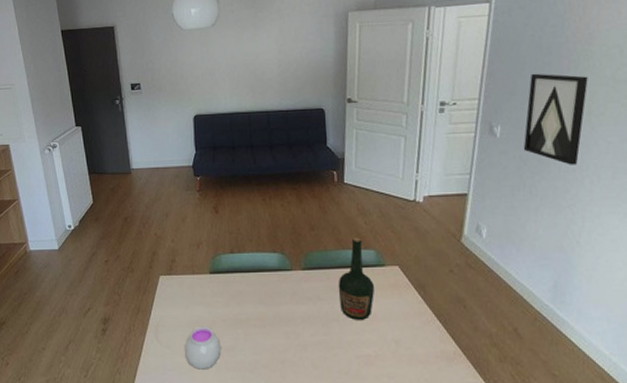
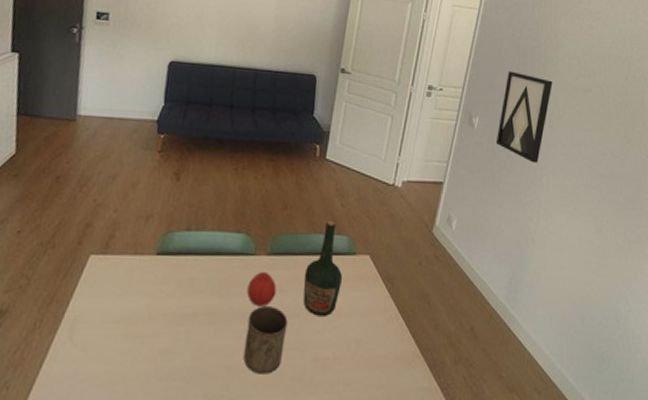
jar: present [184,326,221,370] -> none [105,322,156,380]
fruit: none [289,283,315,313] -> present [247,271,277,306]
cup: none [293,313,329,368] -> present [243,306,288,374]

